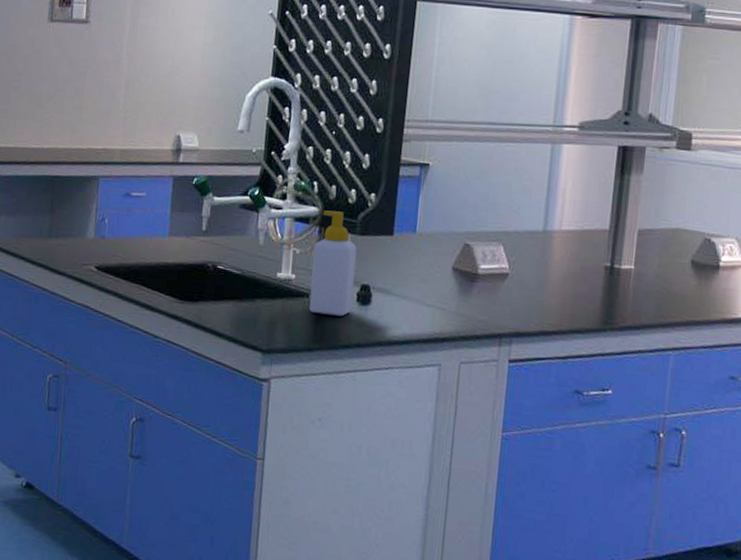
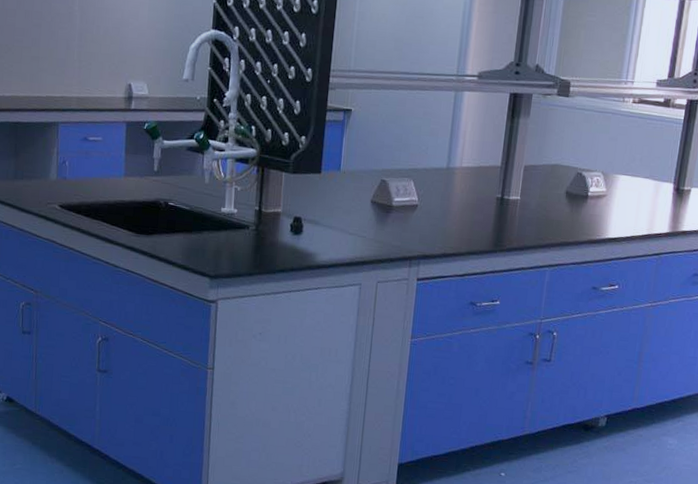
soap bottle: present [308,210,357,317] -> none [249,152,290,245]

